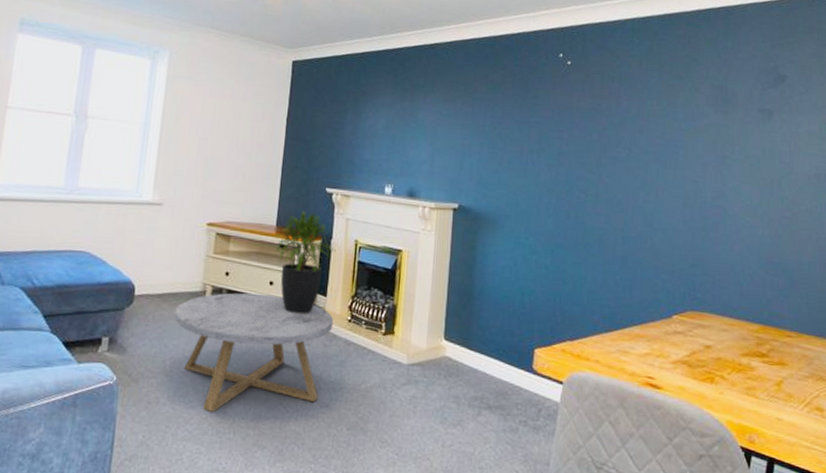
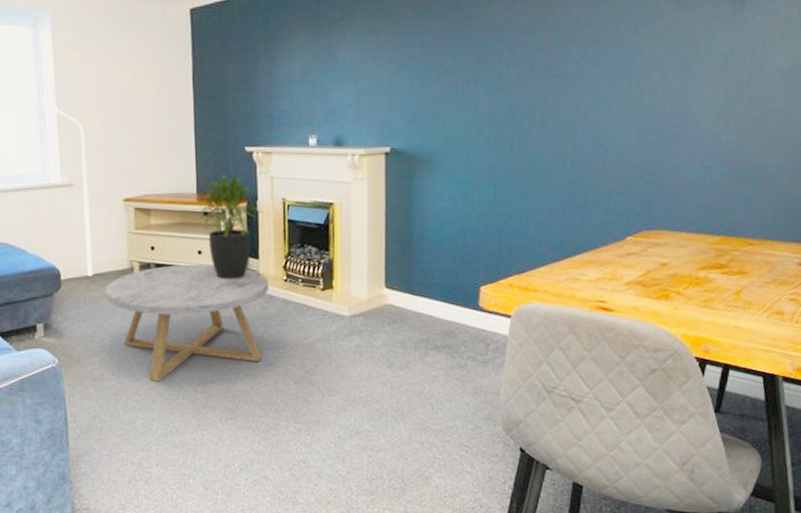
floor lamp: none [146,121,182,295] -> present [39,97,93,277]

